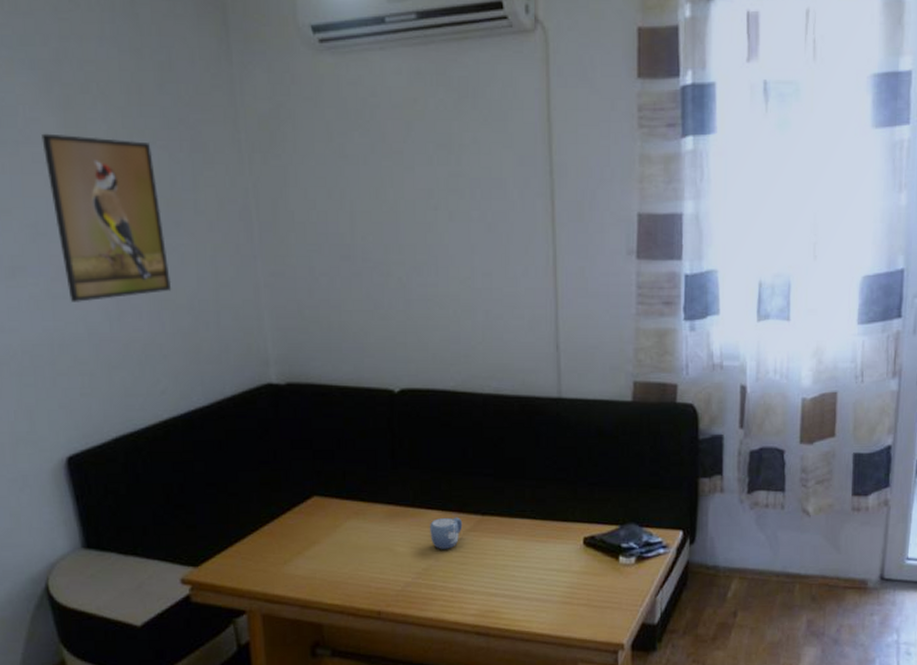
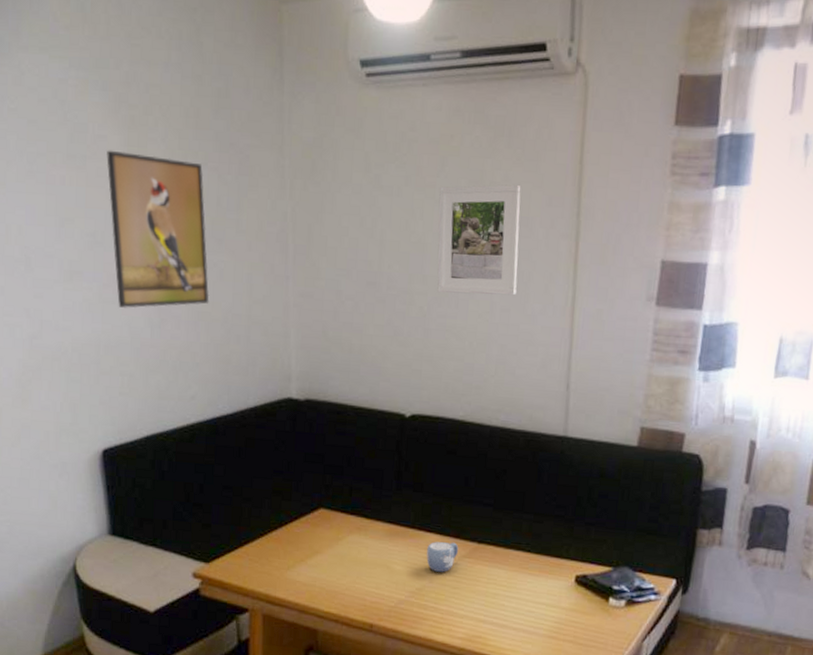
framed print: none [406,145,496,262] -> present [437,184,522,296]

